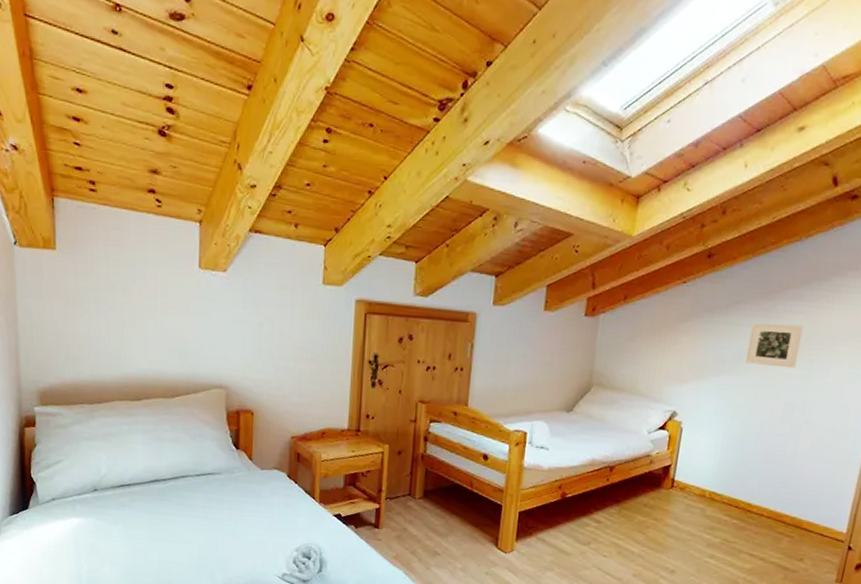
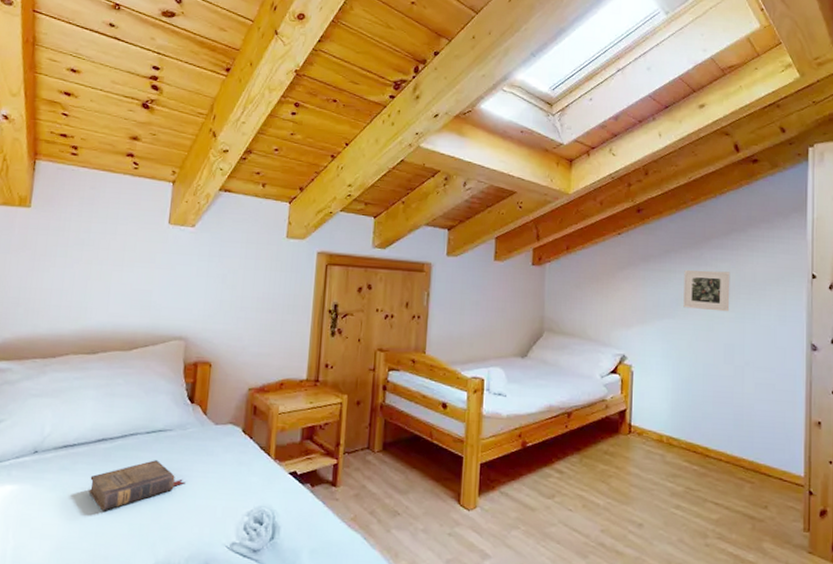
book: none [148,500,237,543] -> present [88,460,186,511]

